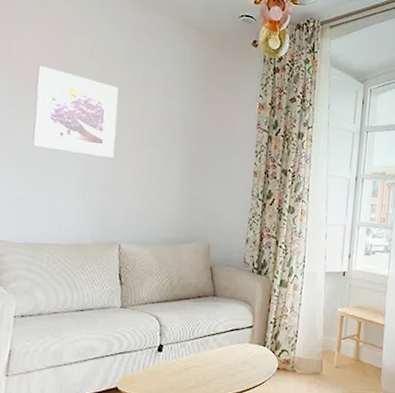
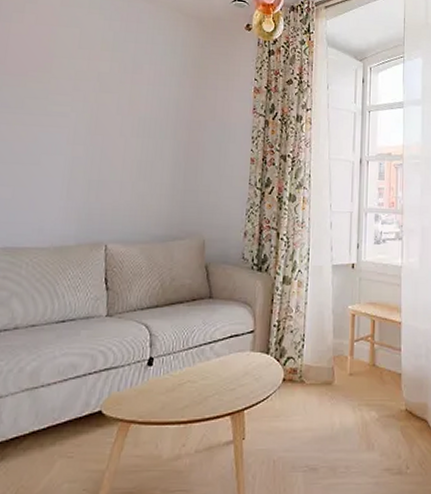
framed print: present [32,66,119,158] -> none [14,60,107,151]

